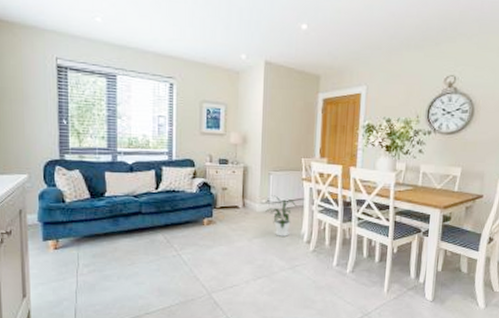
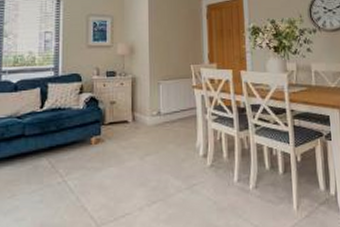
house plant: present [266,195,297,237] -> none [157,106,190,152]

